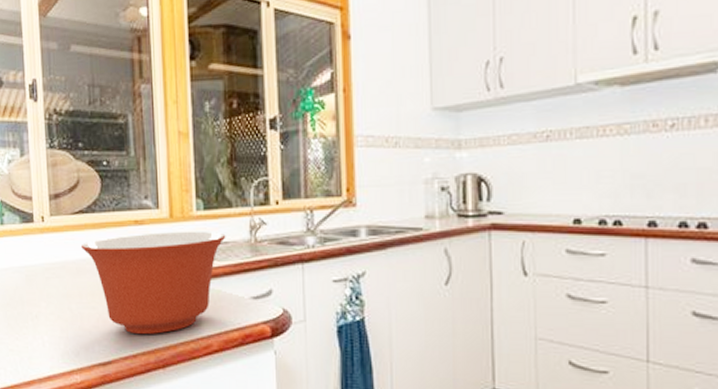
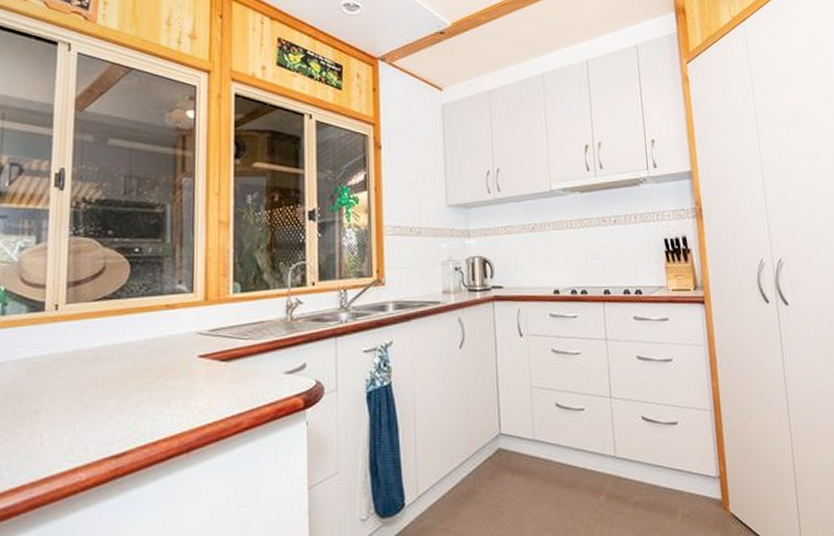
mixing bowl: present [81,232,226,335] -> none [101,312,262,421]

